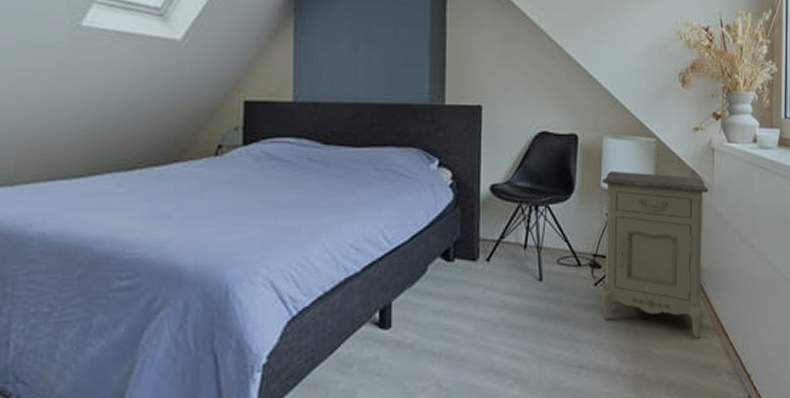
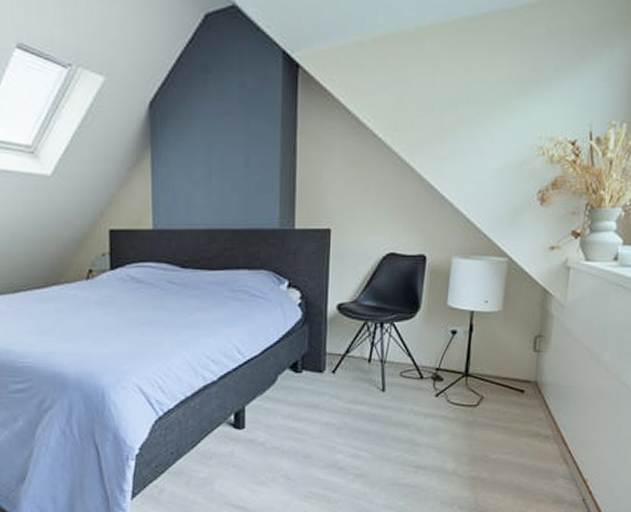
nightstand: present [601,170,709,339] -> none [441,290,561,447]

